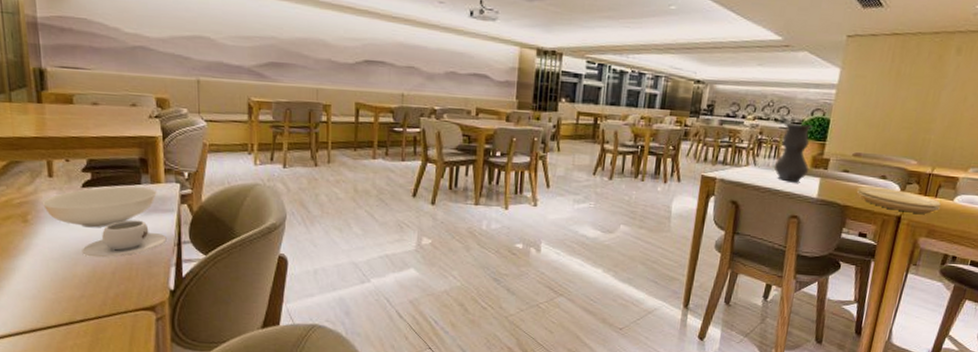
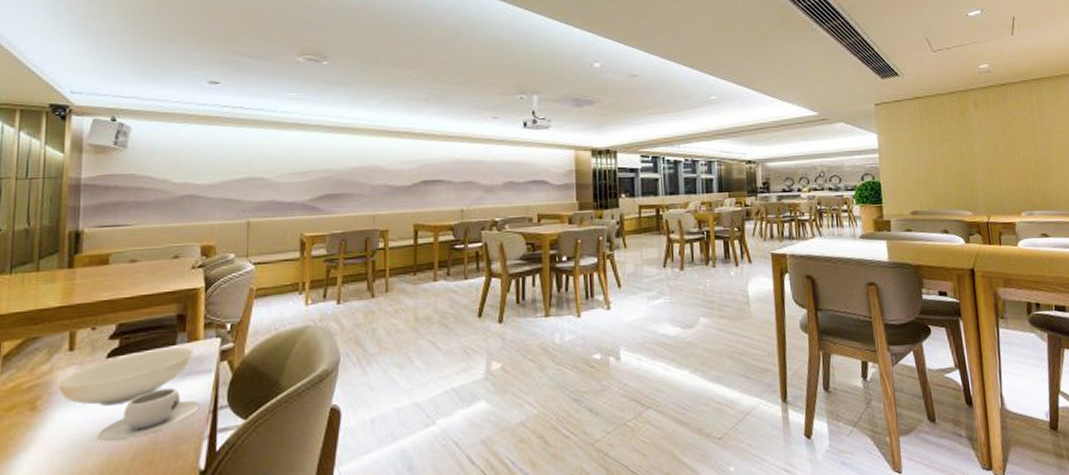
vase: present [773,123,814,183] -> none [838,190,874,249]
plate: present [856,186,941,214] -> none [924,242,1008,264]

